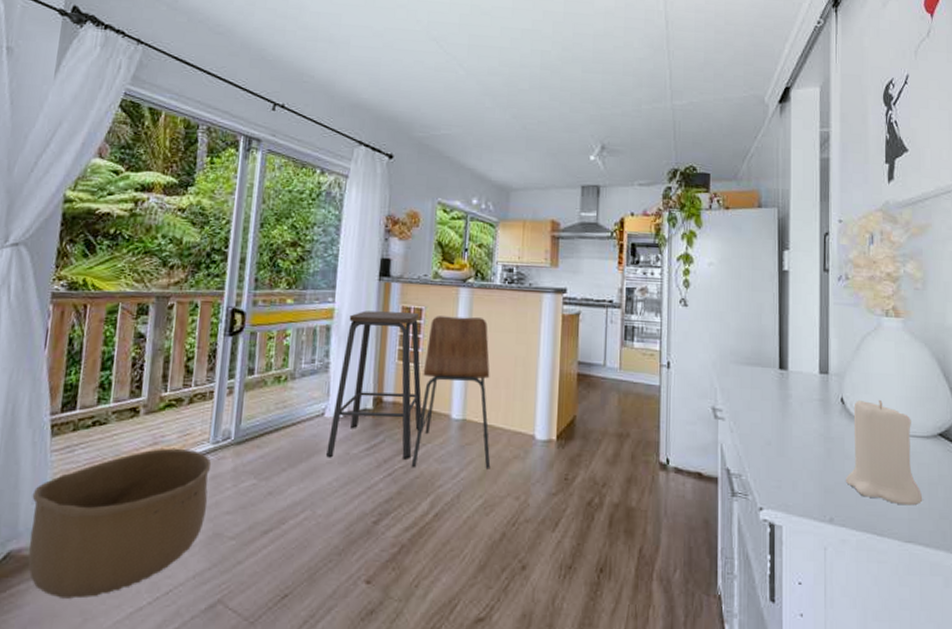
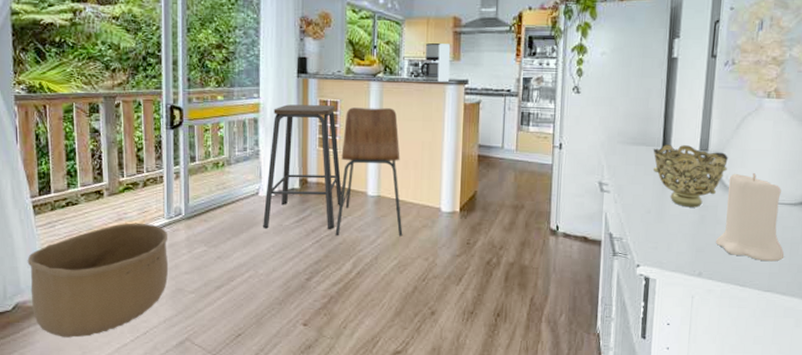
coffee maker: none [515,247,548,291] -> present [420,43,451,83]
decorative bowl: none [769,365,851,439] -> present [653,144,728,208]

